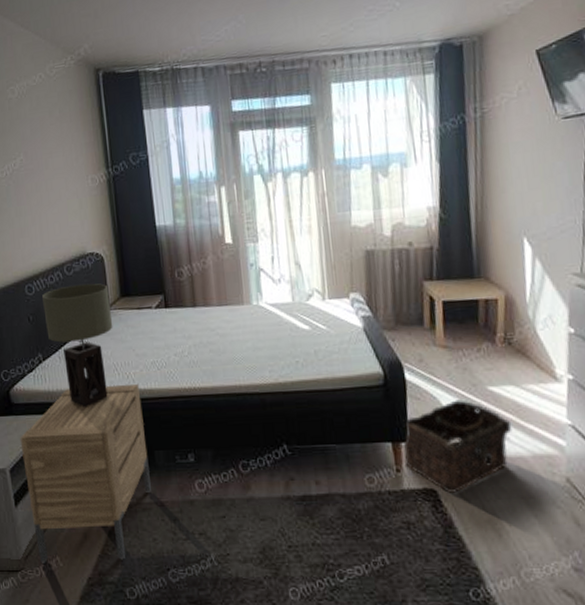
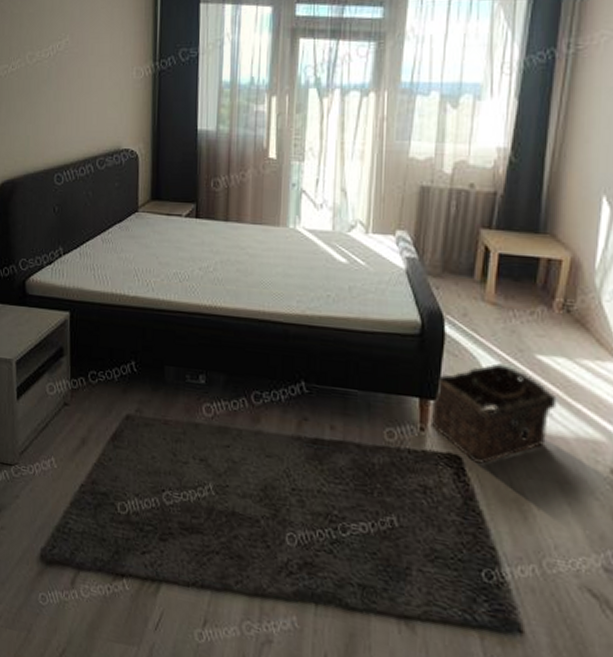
nightstand: present [20,383,151,563] -> none [30,286,158,473]
table lamp: present [42,283,113,408] -> none [70,180,140,310]

